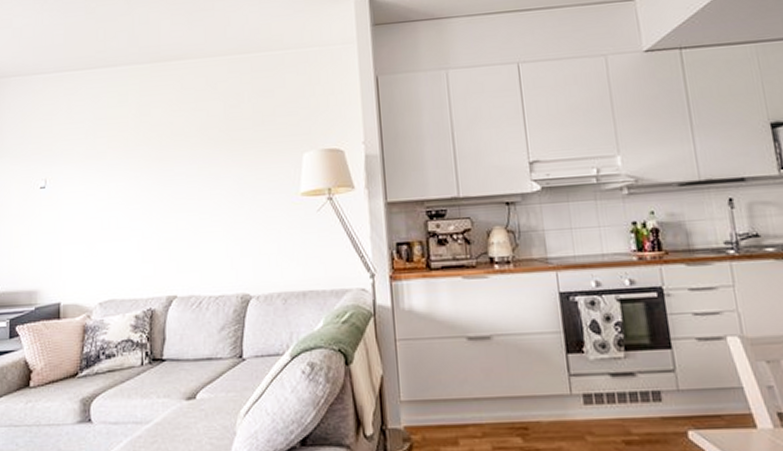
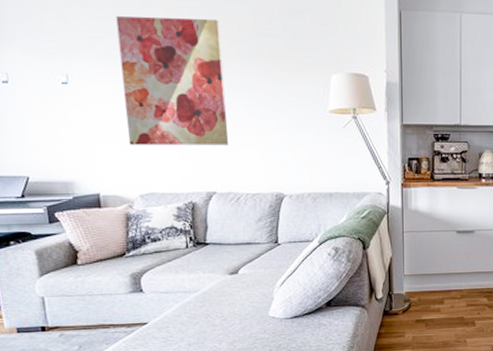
wall art: none [93,110,193,247] -> present [116,16,229,145]

